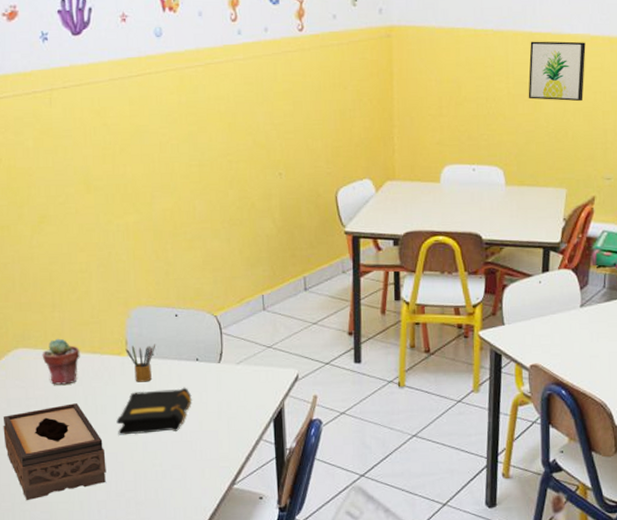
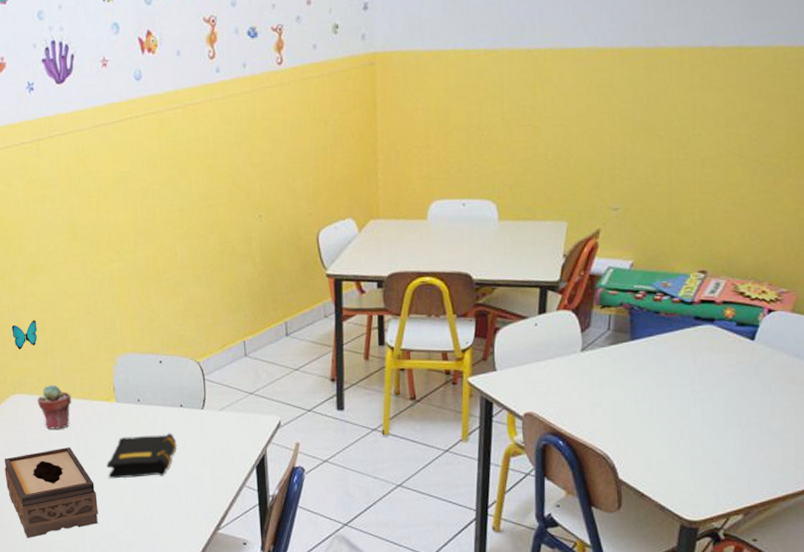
decorative butterfly: none [16,271,45,302] -> present [11,320,38,350]
pencil box: present [125,344,156,382] -> none [113,390,142,428]
wall art: present [528,41,586,102] -> none [525,56,592,125]

